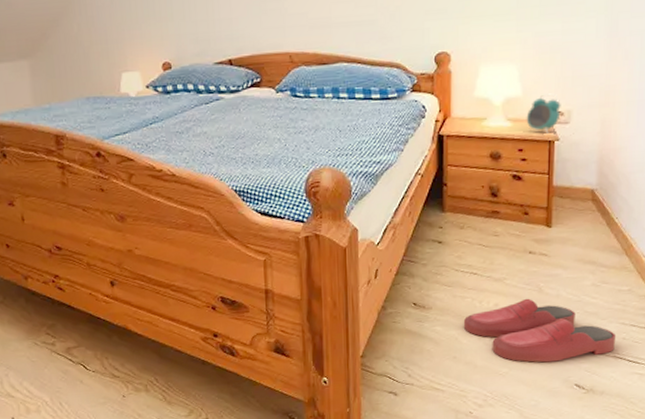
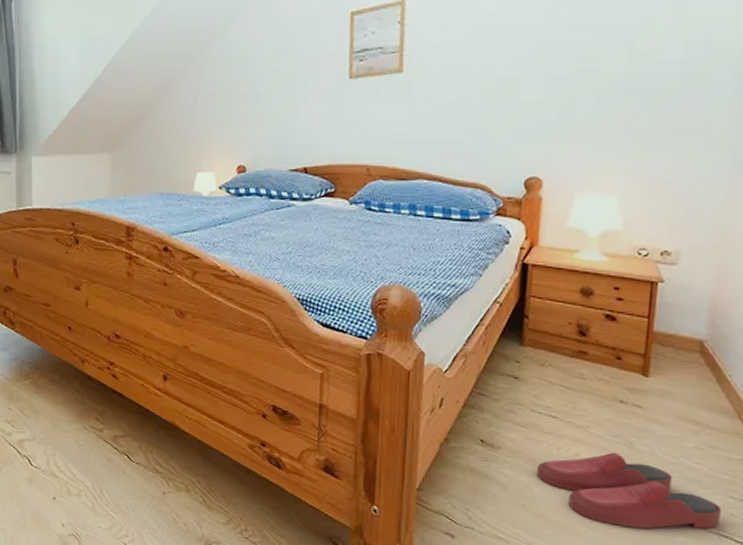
alarm clock: present [526,93,561,135] -> none [625,230,668,275]

